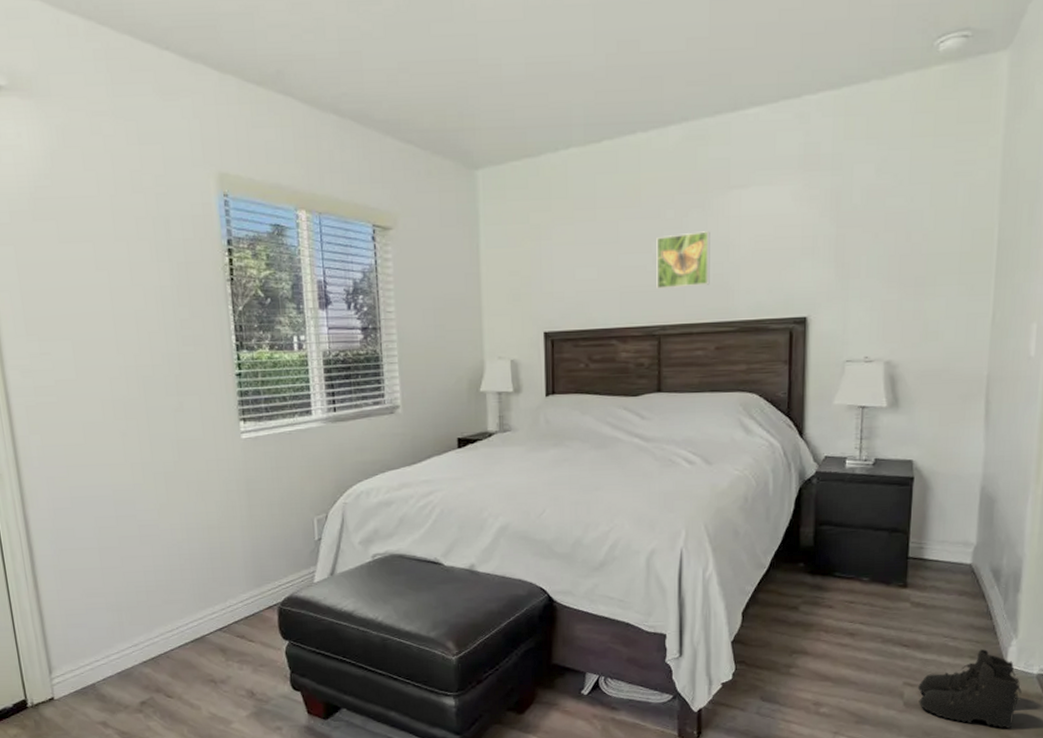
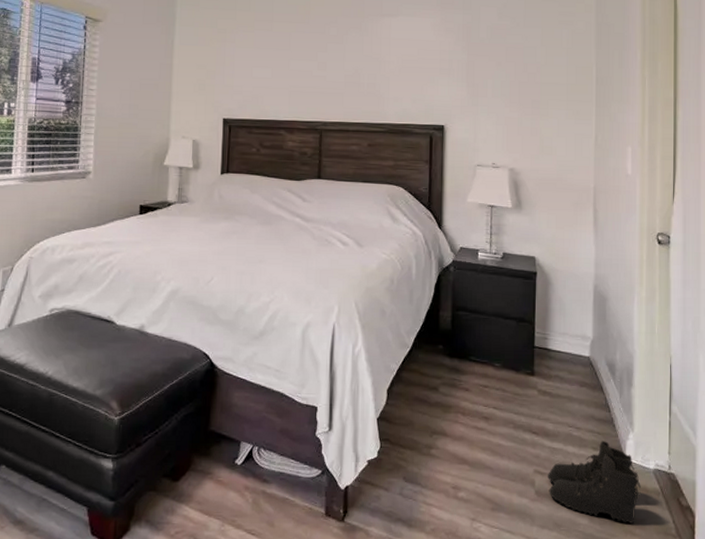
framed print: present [656,231,710,289] -> none [320,47,366,92]

